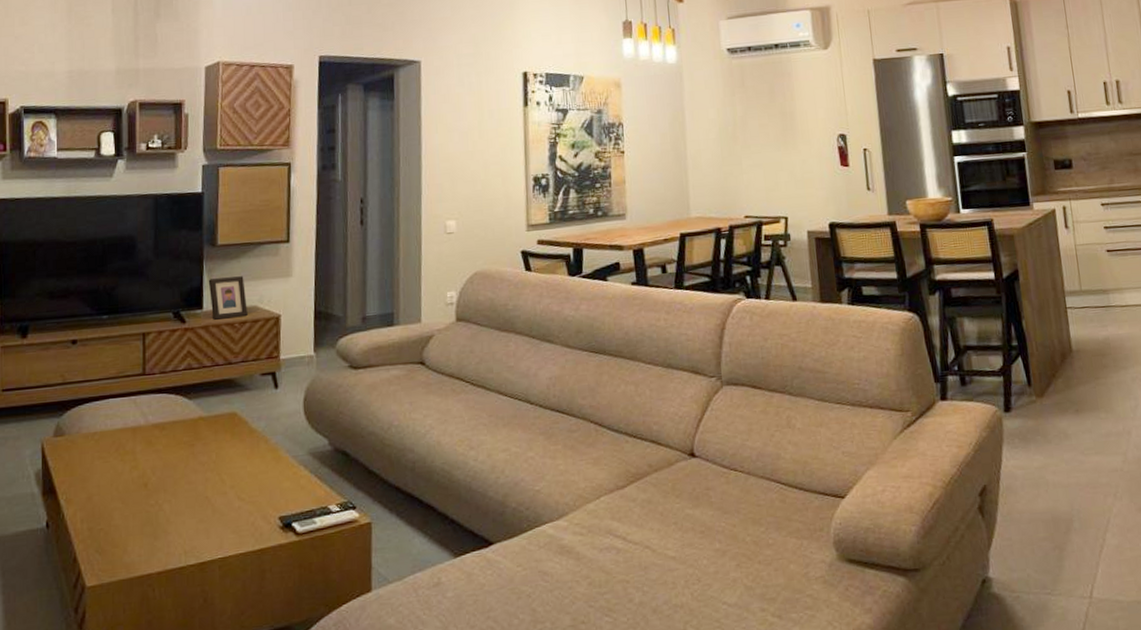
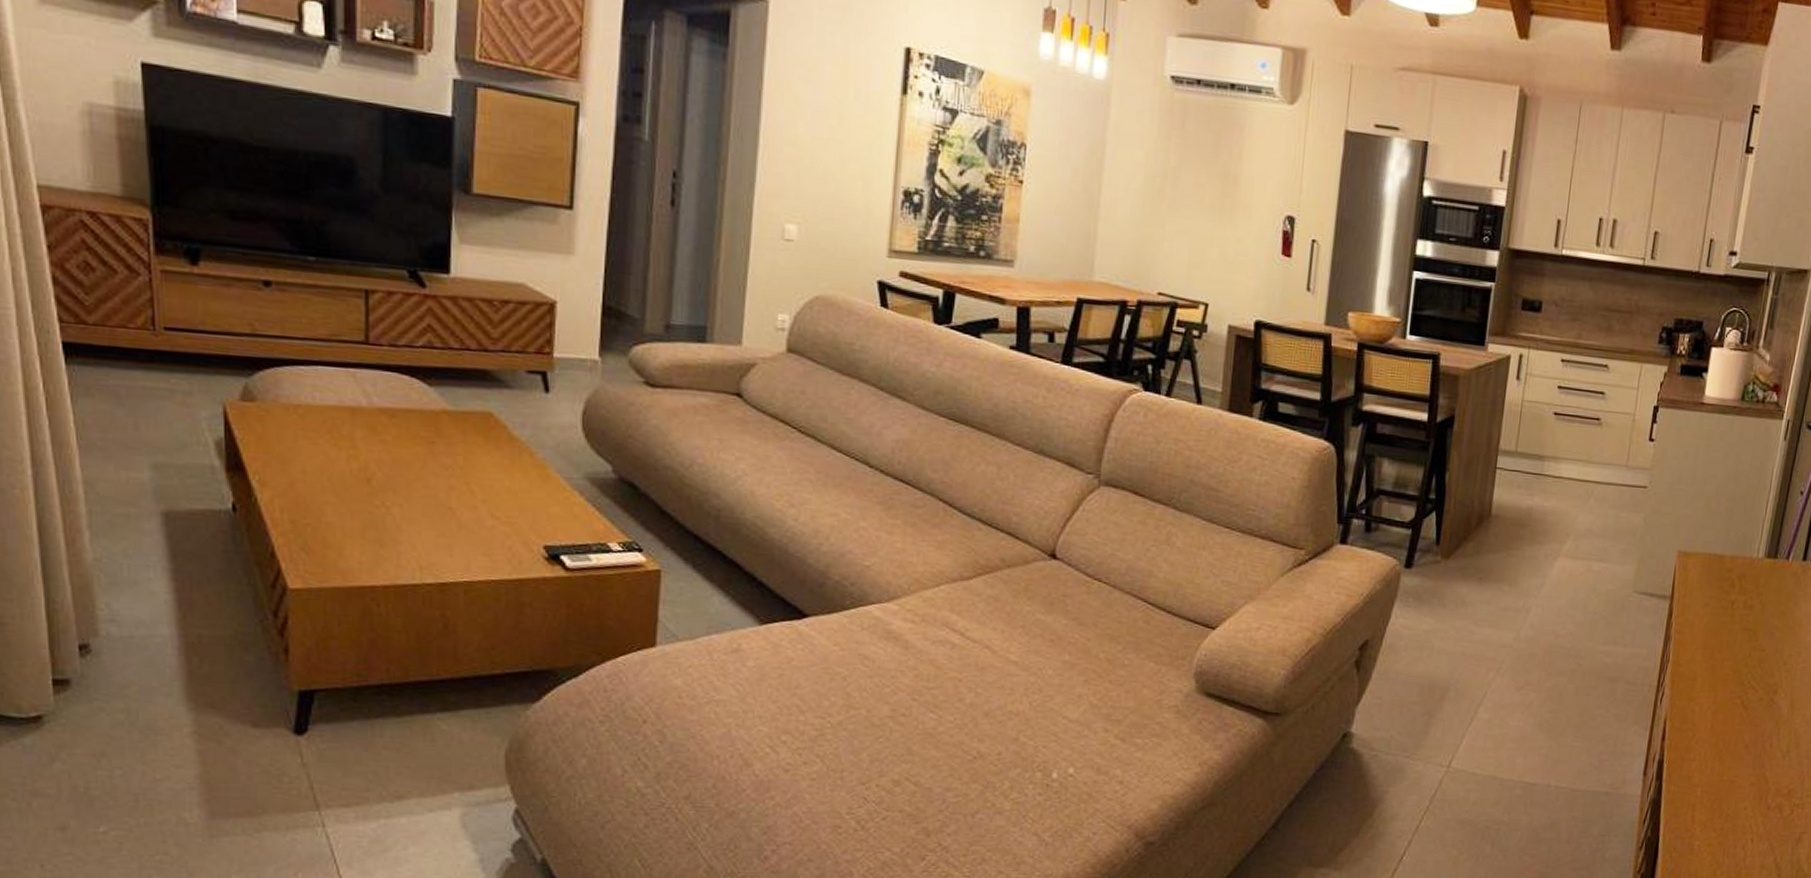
picture frame: present [208,276,248,321] -> none [458,236,512,295]

